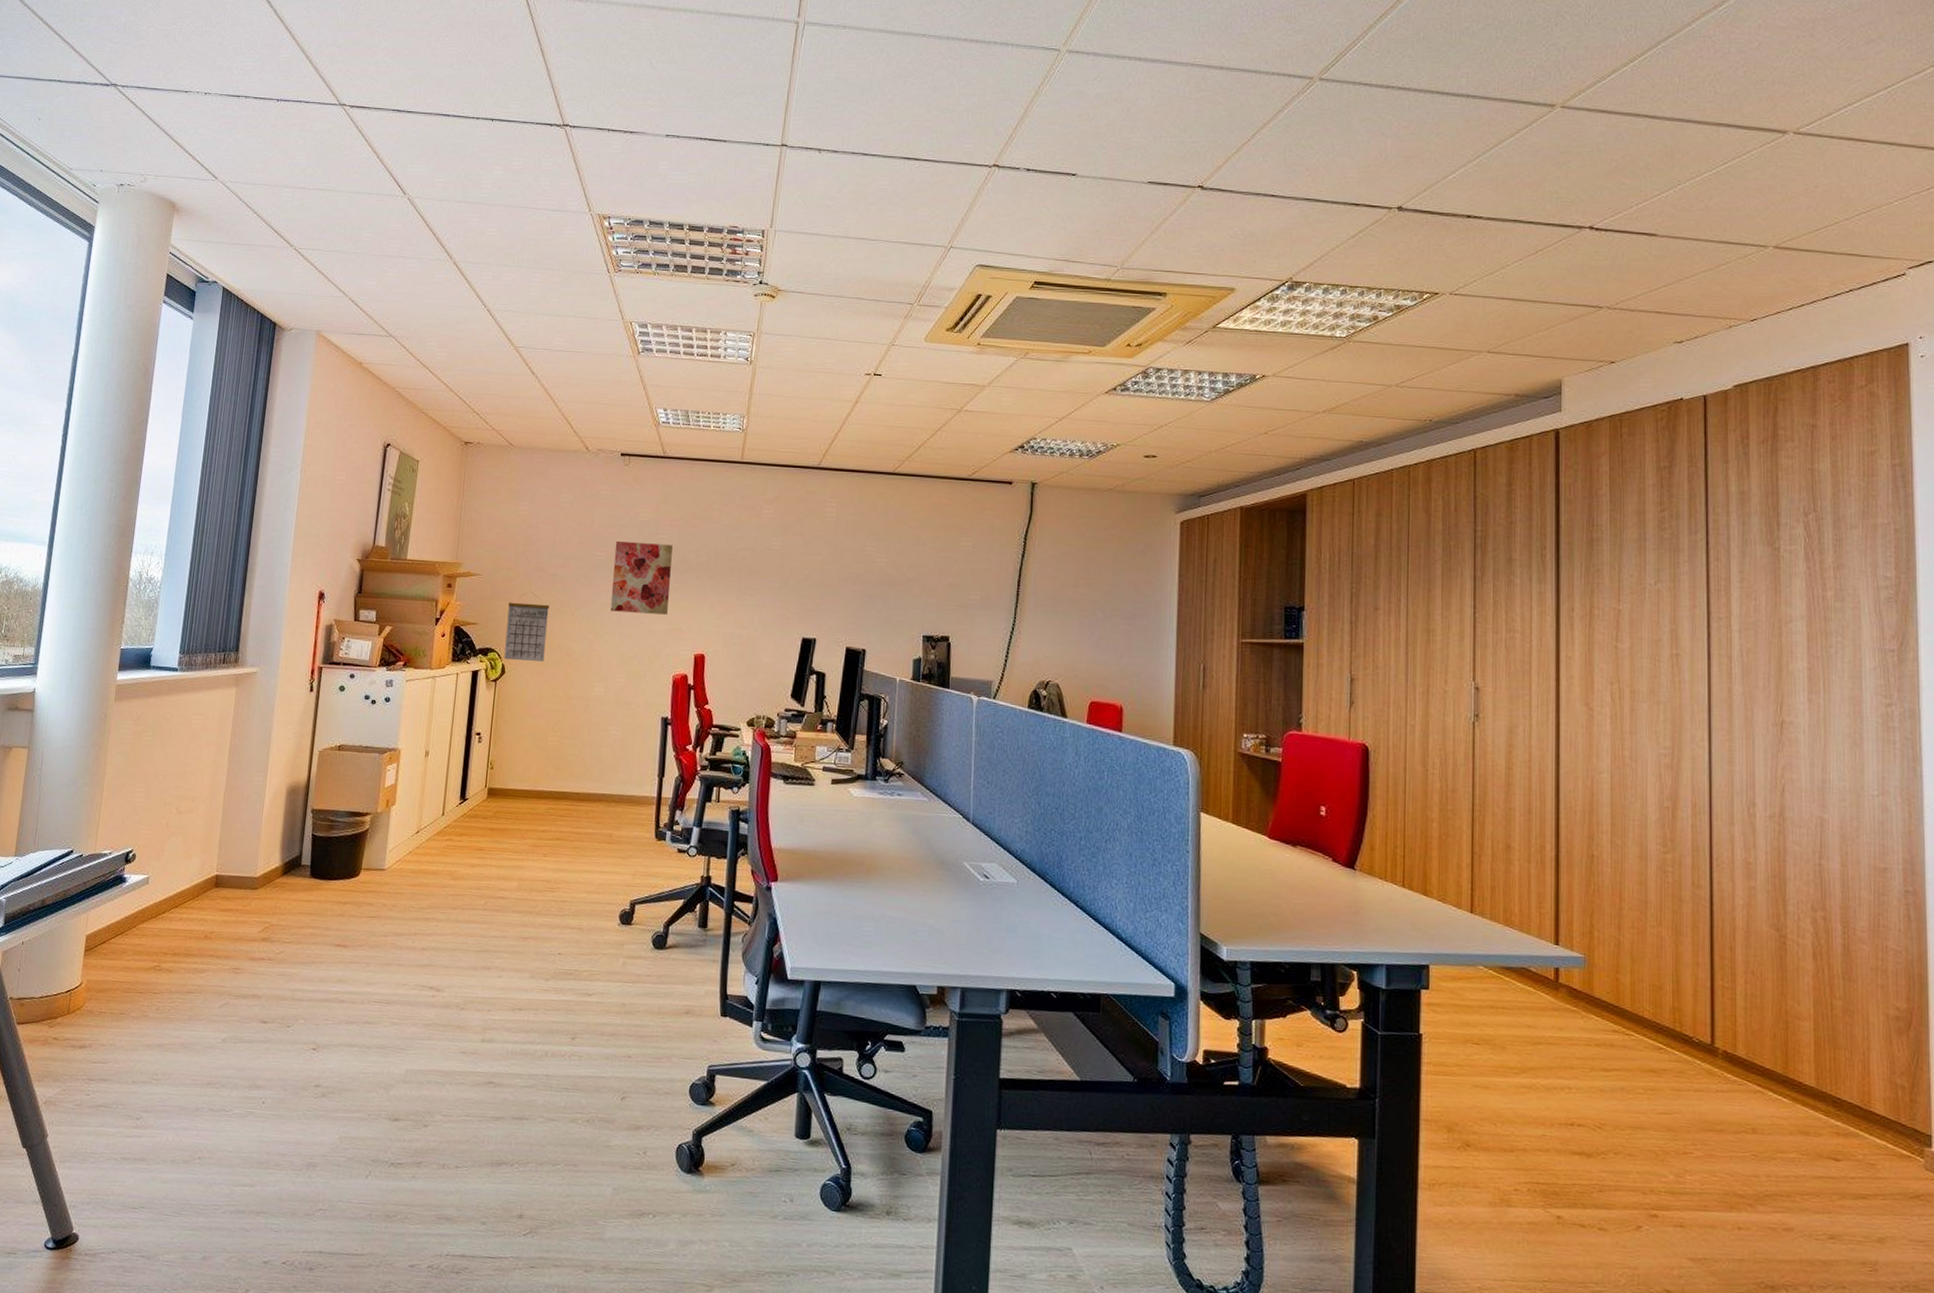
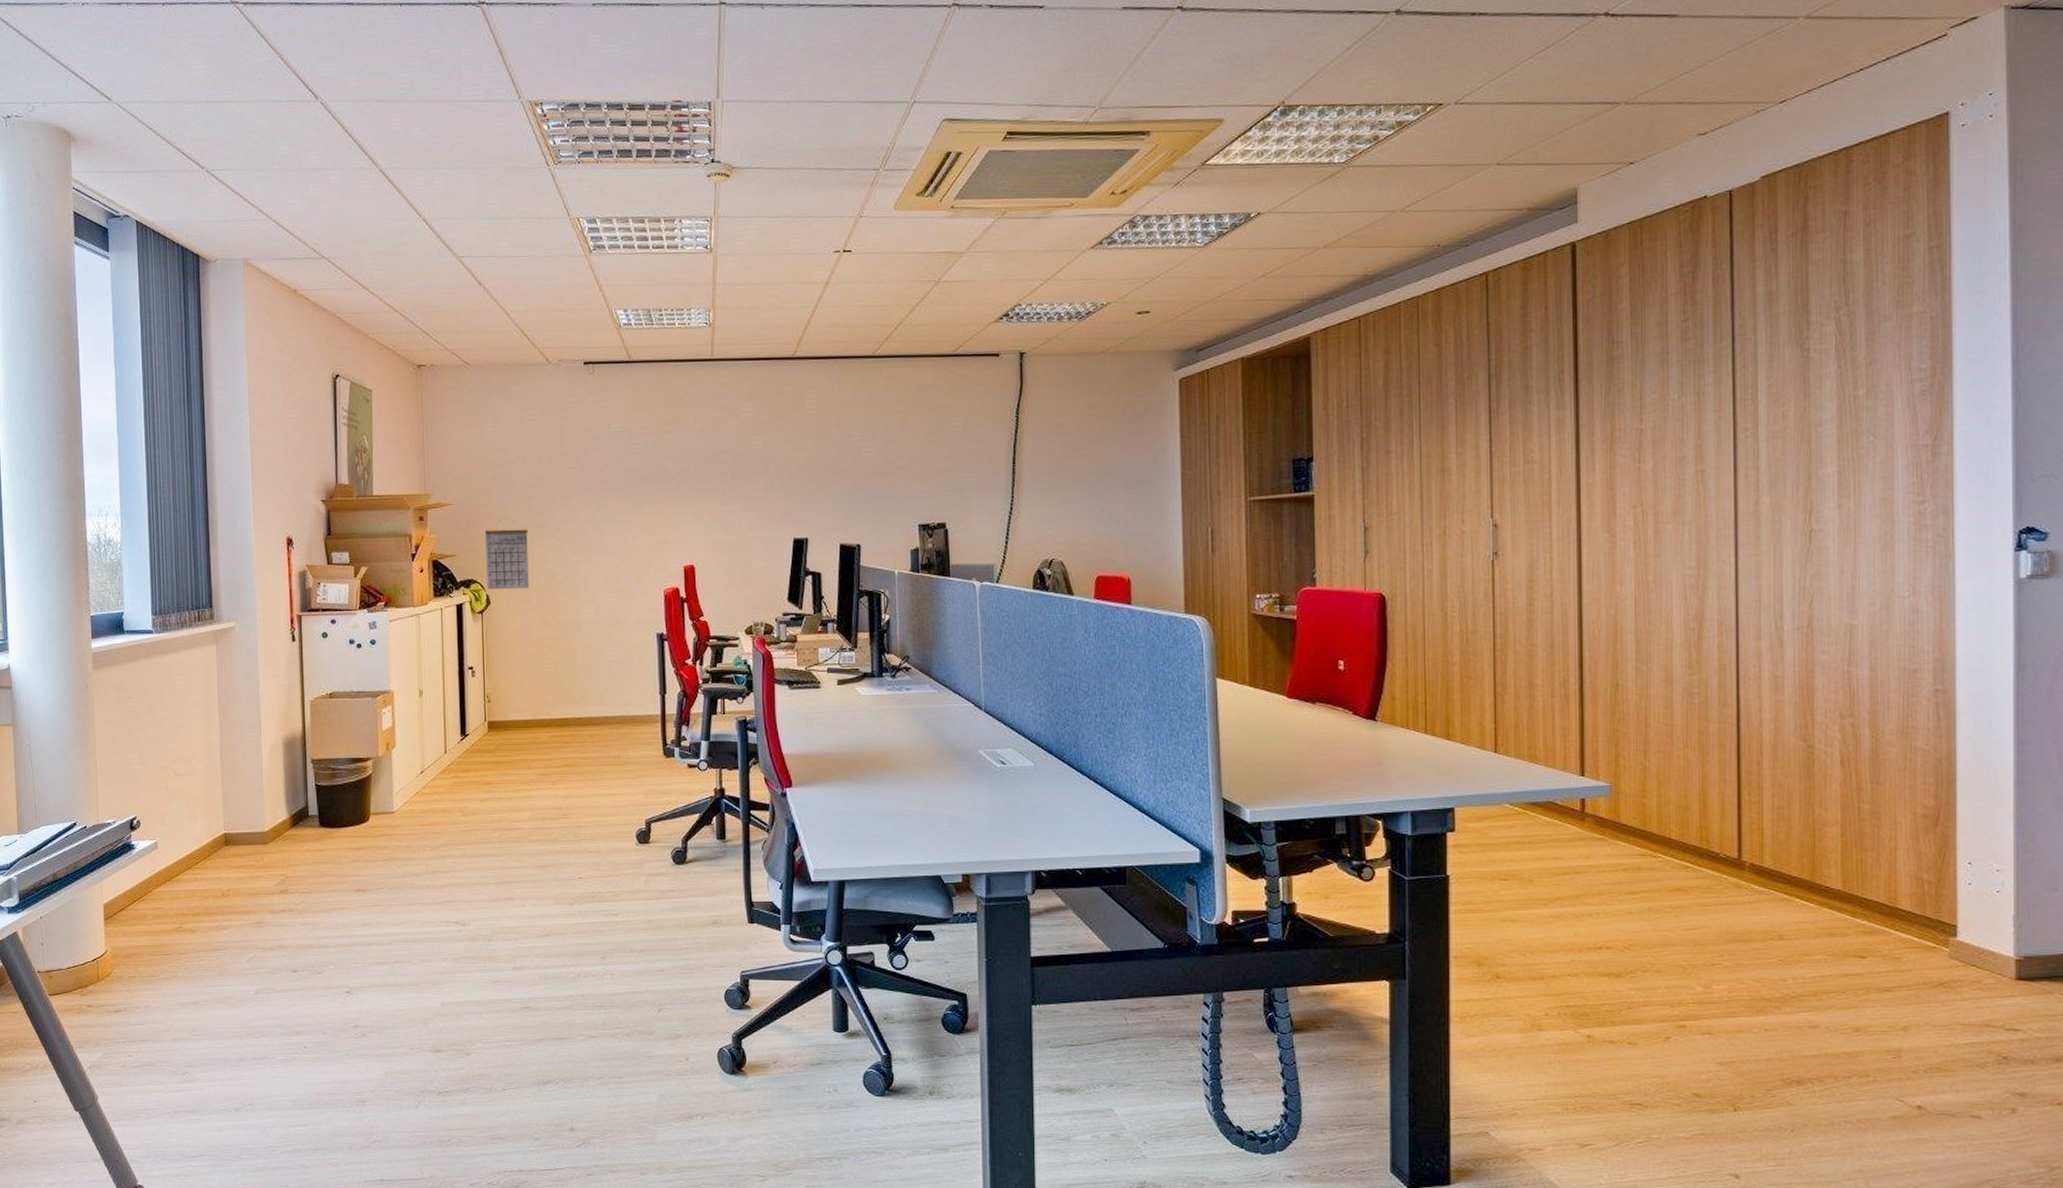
wall art: present [610,541,673,615] -> none [589,454,652,529]

